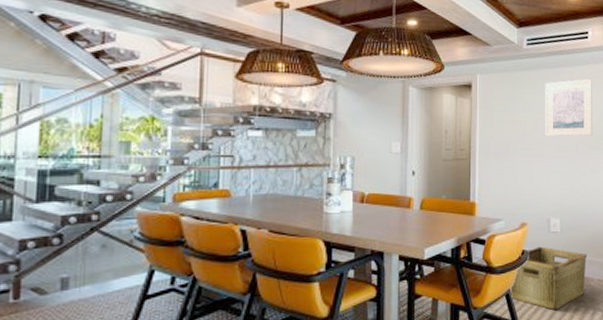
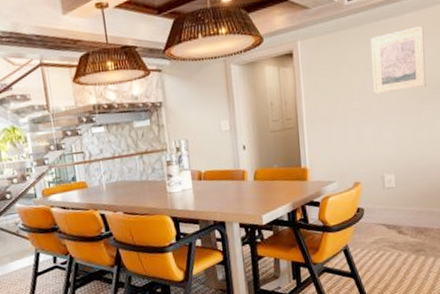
hamper: present [510,246,587,311] -> none [348,202,425,261]

